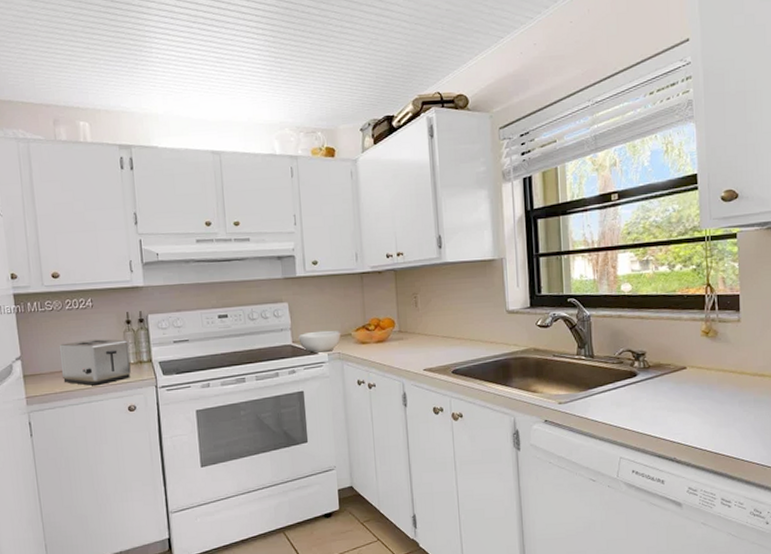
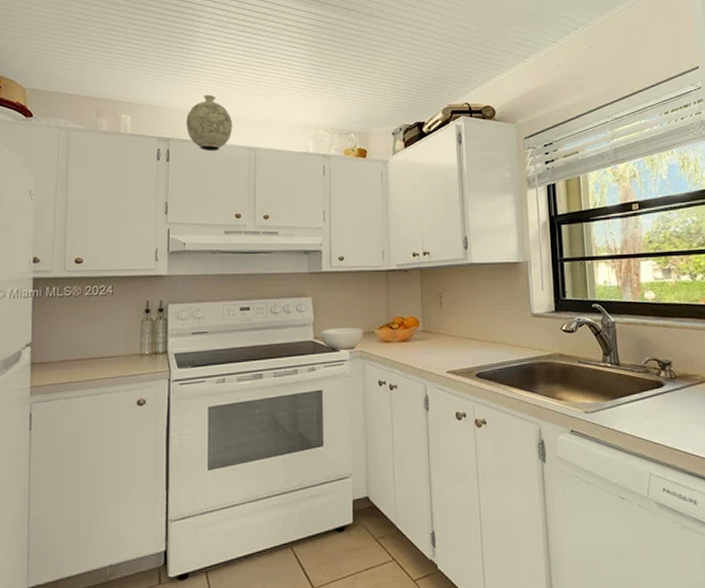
toaster: present [59,338,131,387] -> none [71,327,145,378]
decorative vase: none [146,95,195,158] -> present [186,94,233,152]

